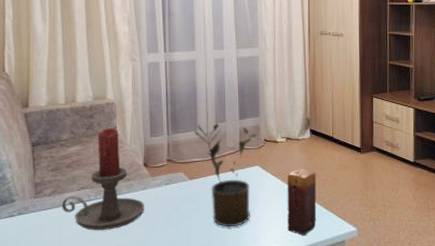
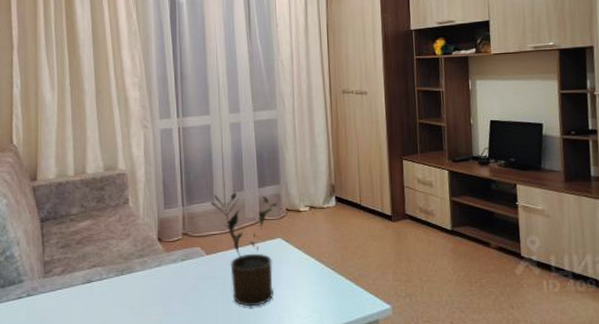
candle holder: present [61,128,144,231] -> none [71,200,159,313]
candle: present [287,169,317,236] -> none [312,240,346,315]

